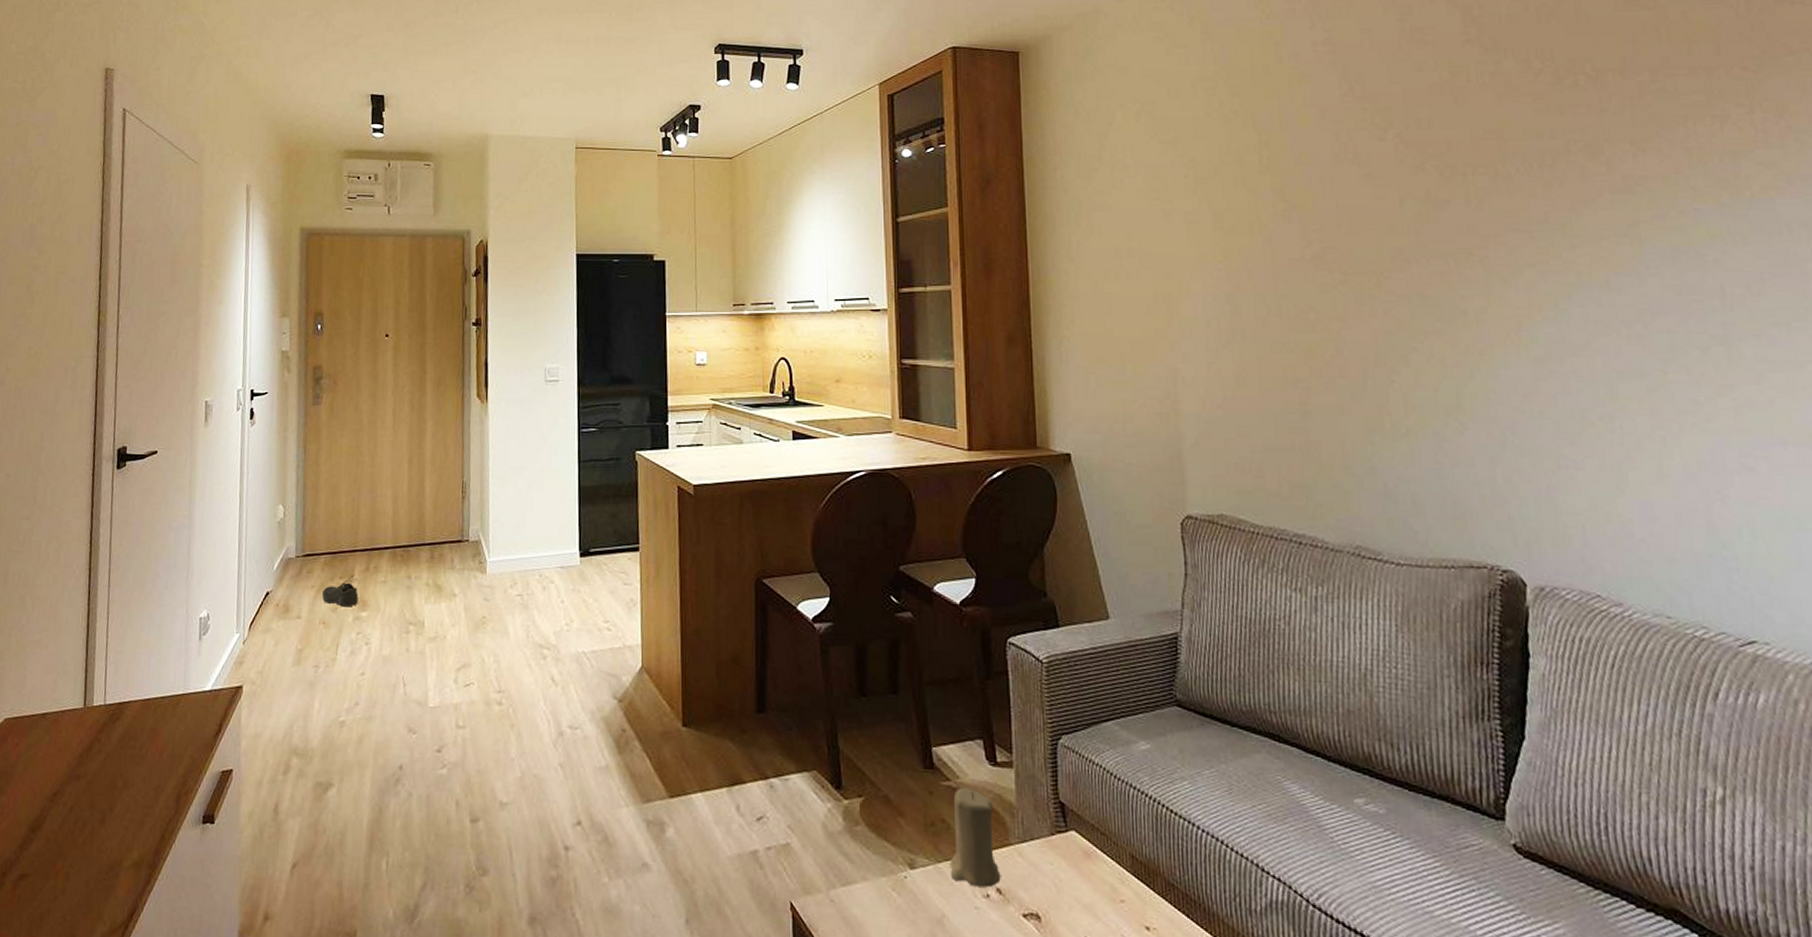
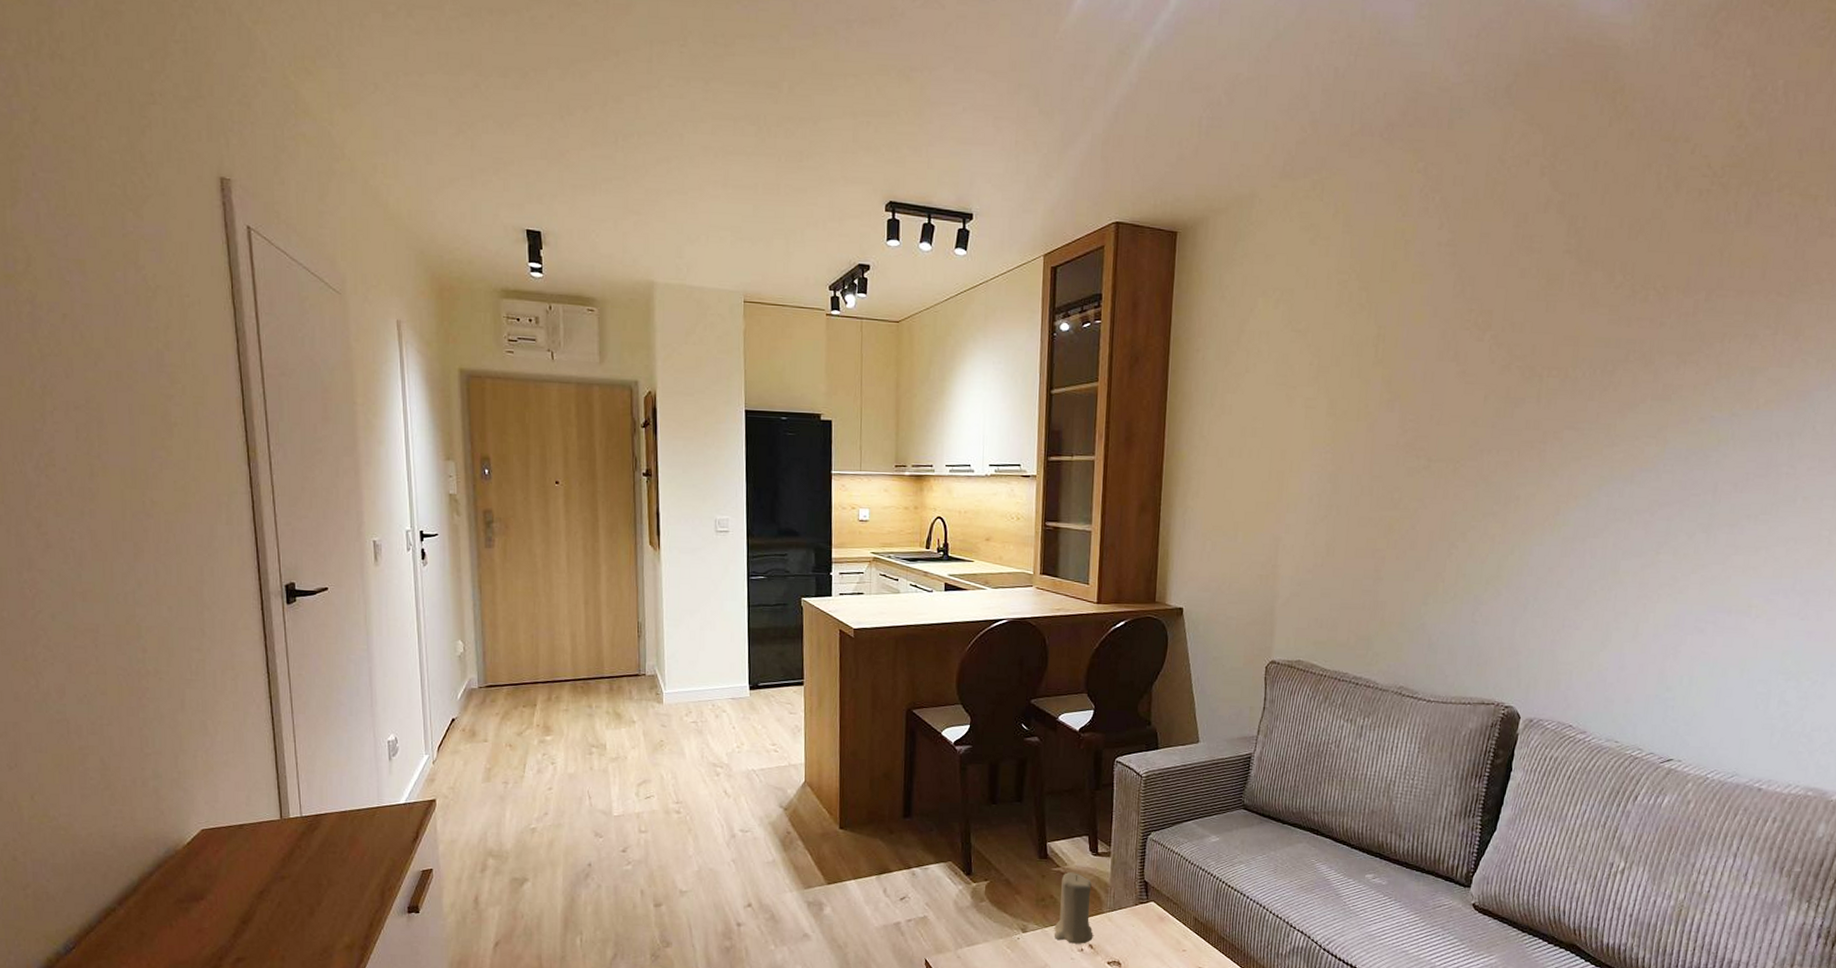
shoe: present [322,574,358,607] -> none [507,703,542,732]

